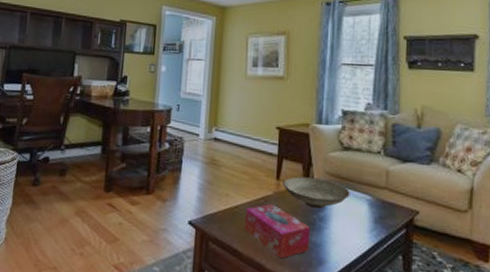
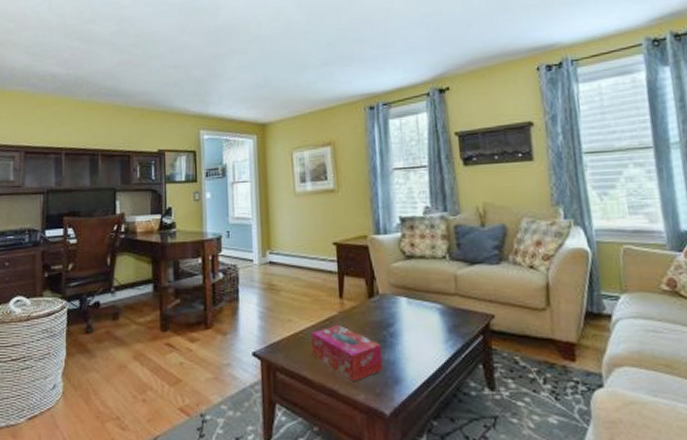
decorative bowl: present [283,176,350,209] -> none [347,292,419,325]

